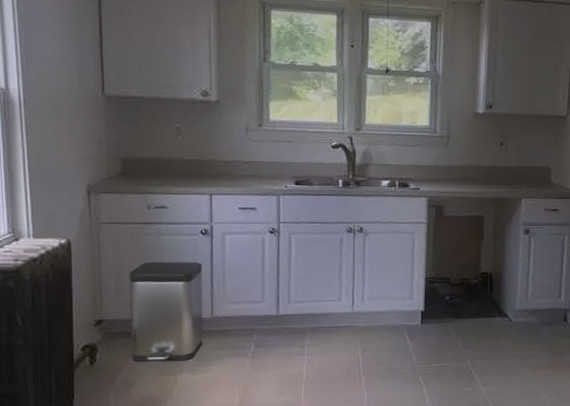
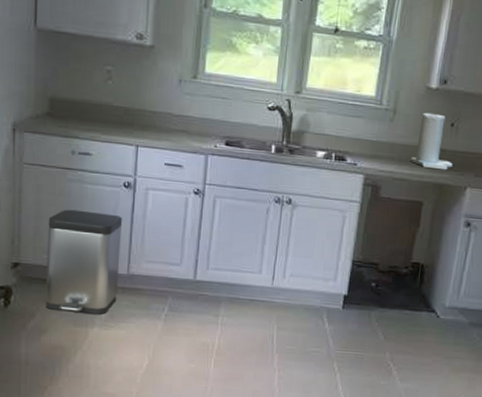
paper towel: none [466,135,506,185] -> present [409,112,453,170]

